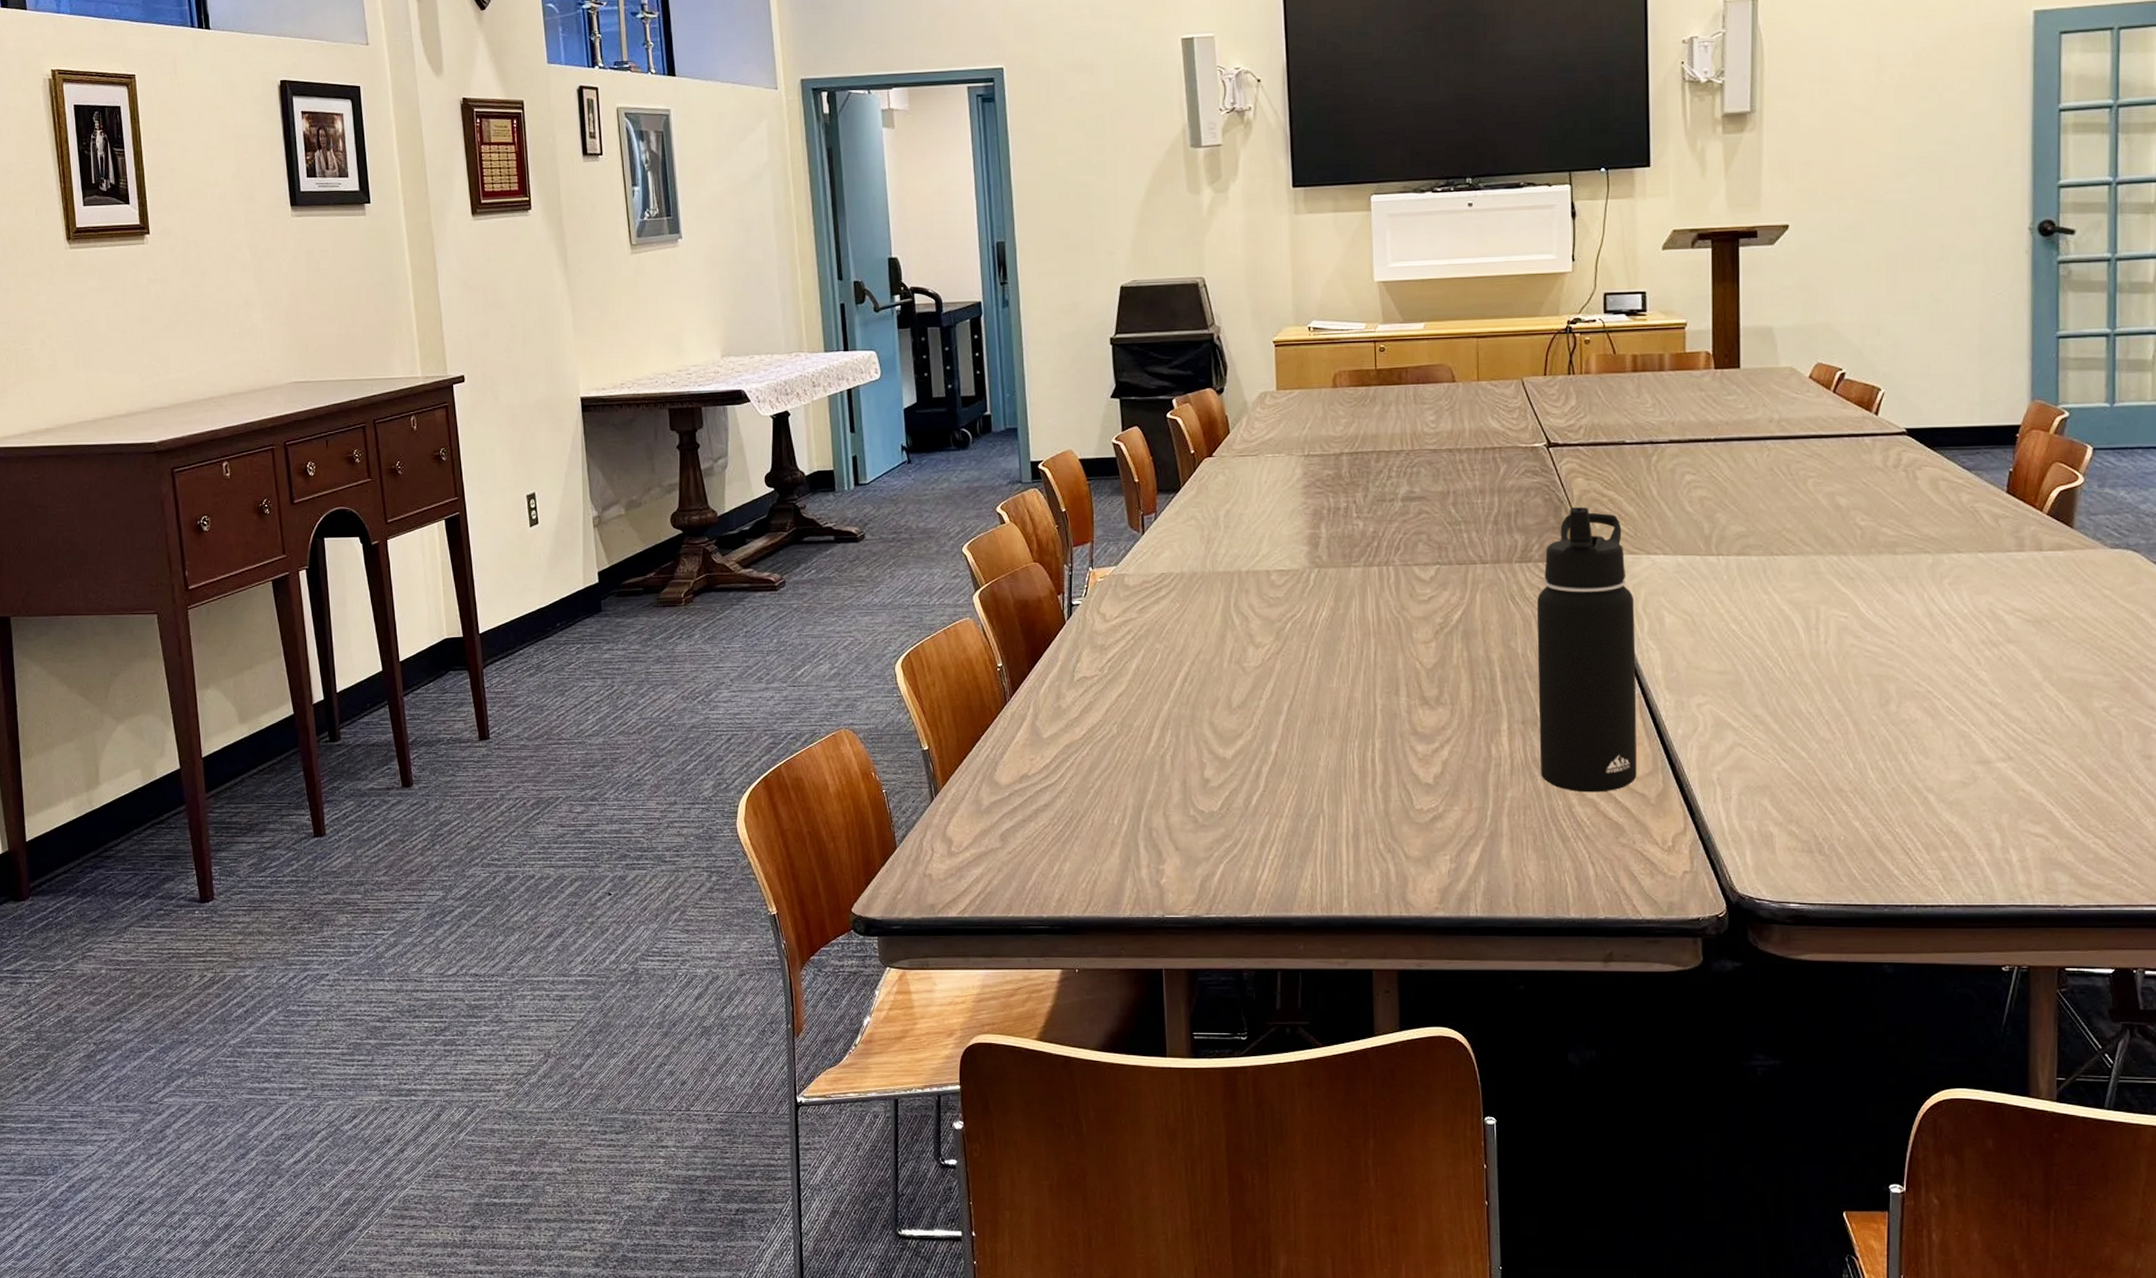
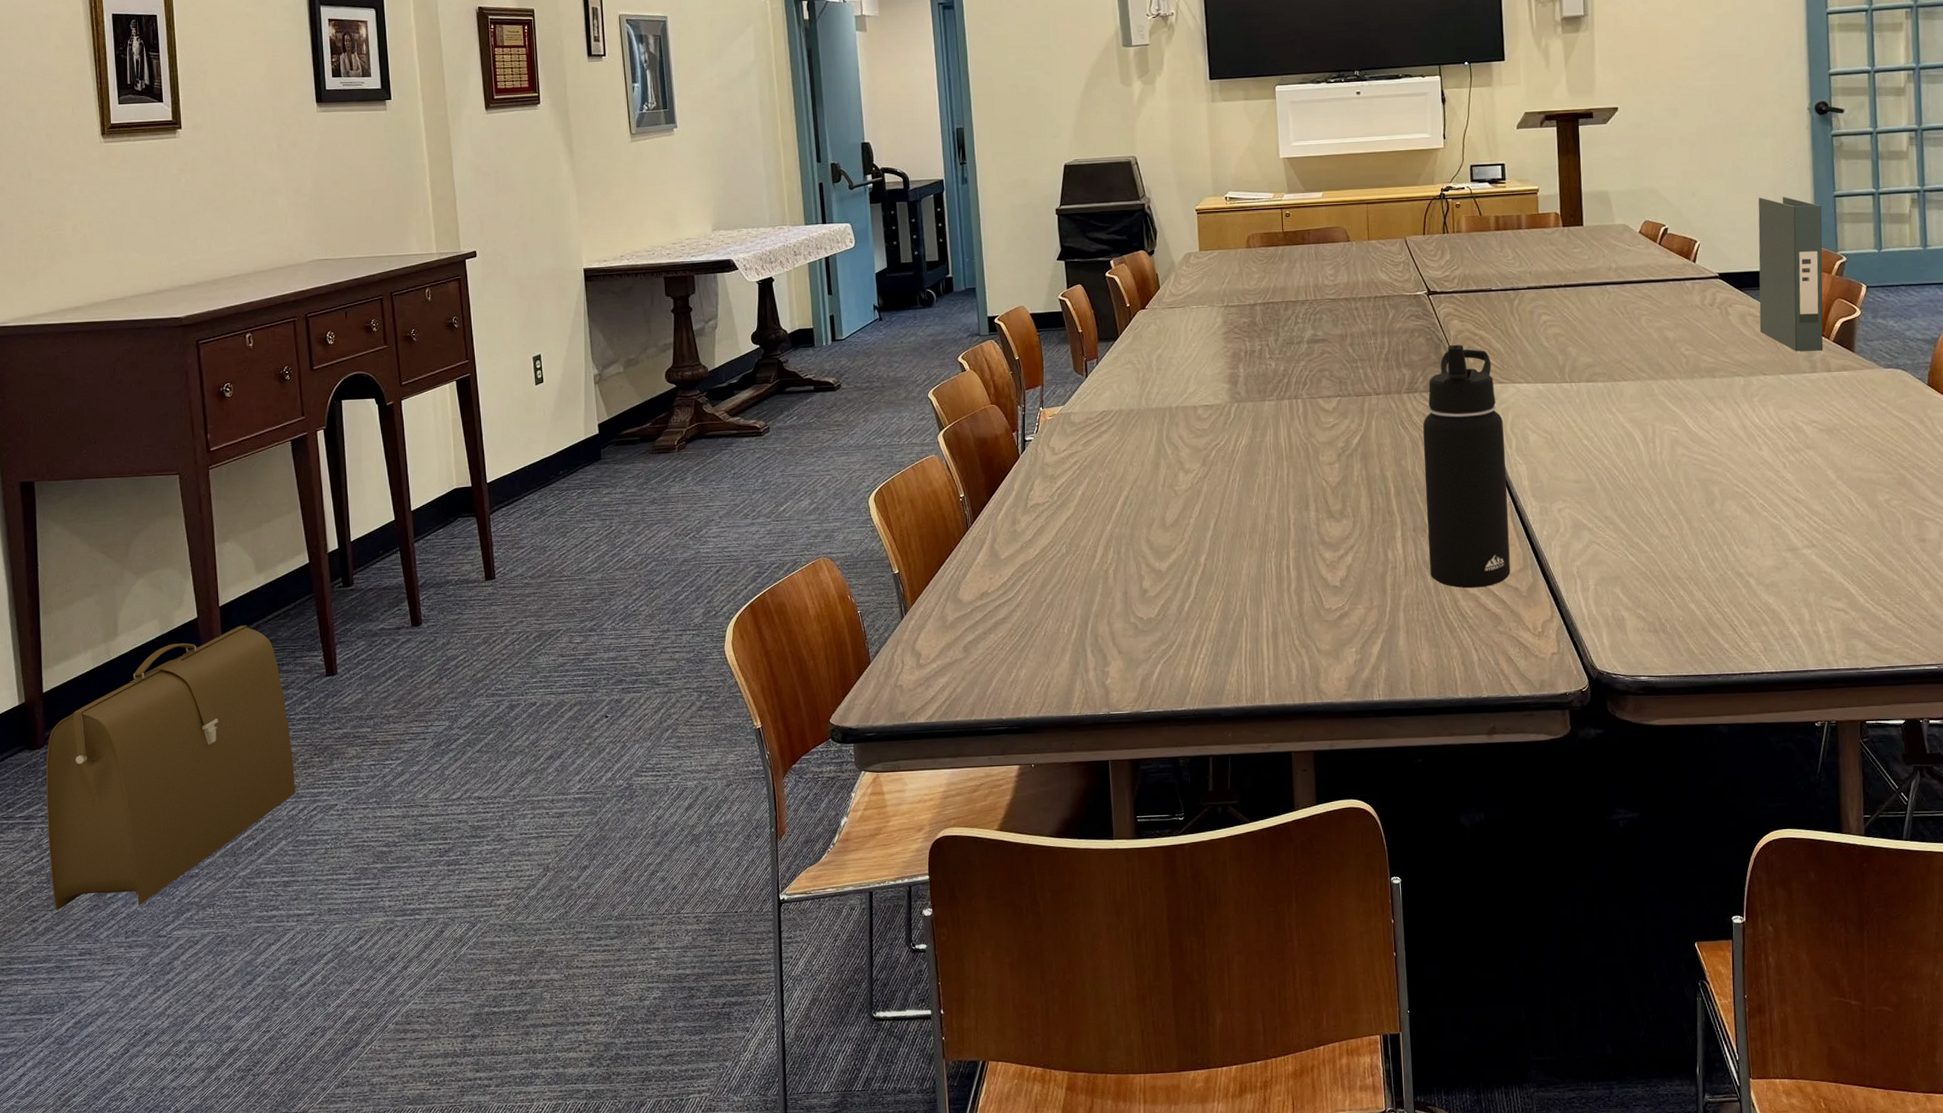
briefcase: none [31,779,285,1070] -> present [46,625,295,911]
binder: none [1955,336,2041,526] -> present [1758,196,1823,352]

